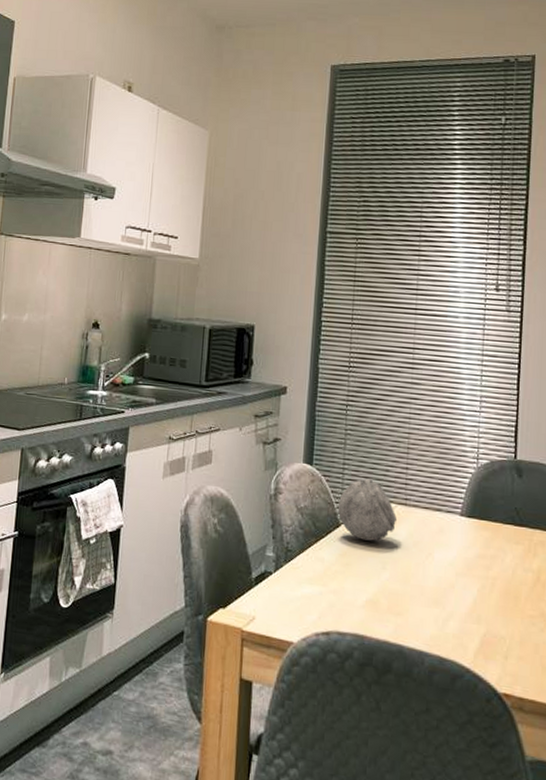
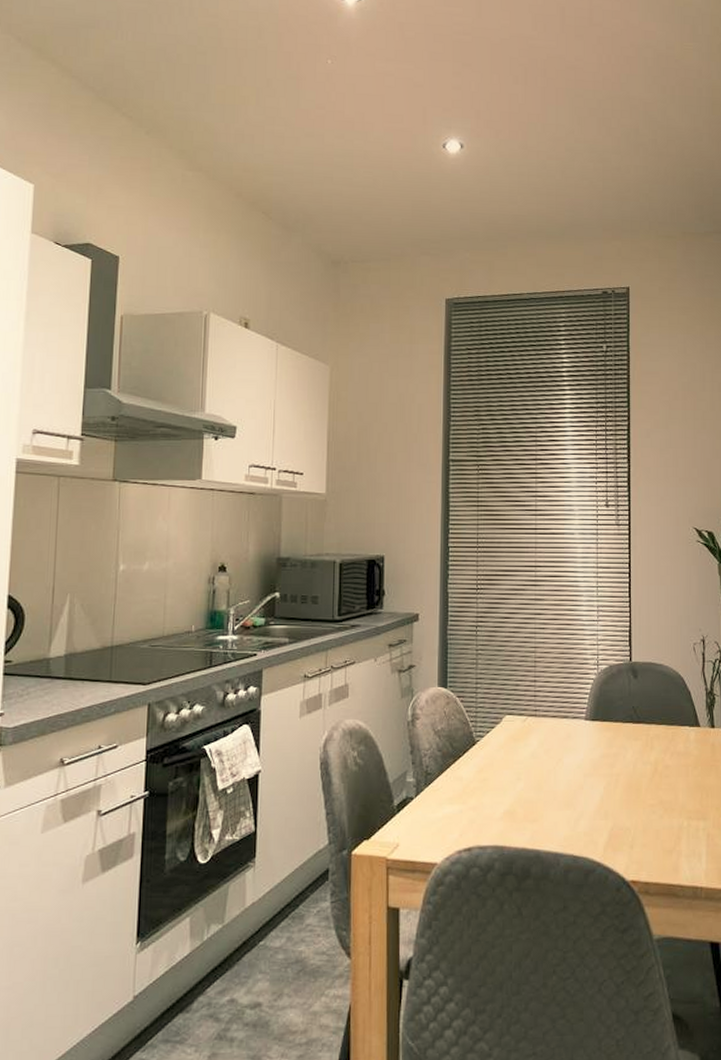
decorative orb: present [338,478,398,541] -> none [474,695,529,754]

